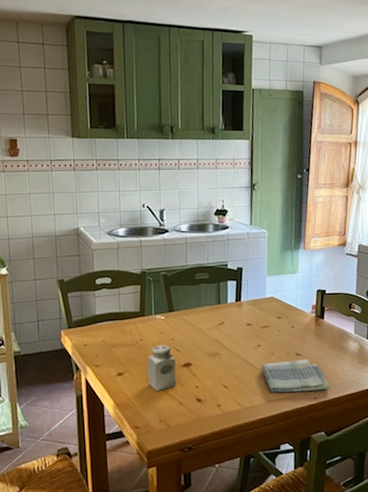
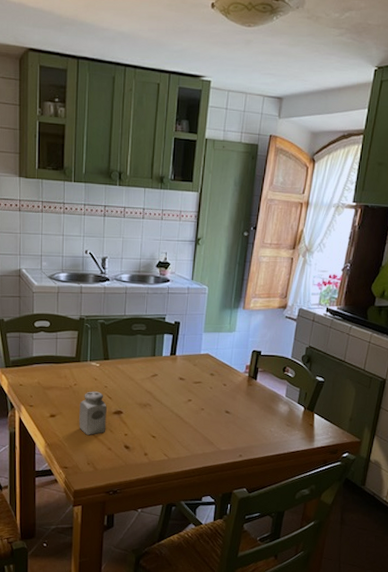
dish towel: present [261,359,330,393] -> none [190,417,256,450]

